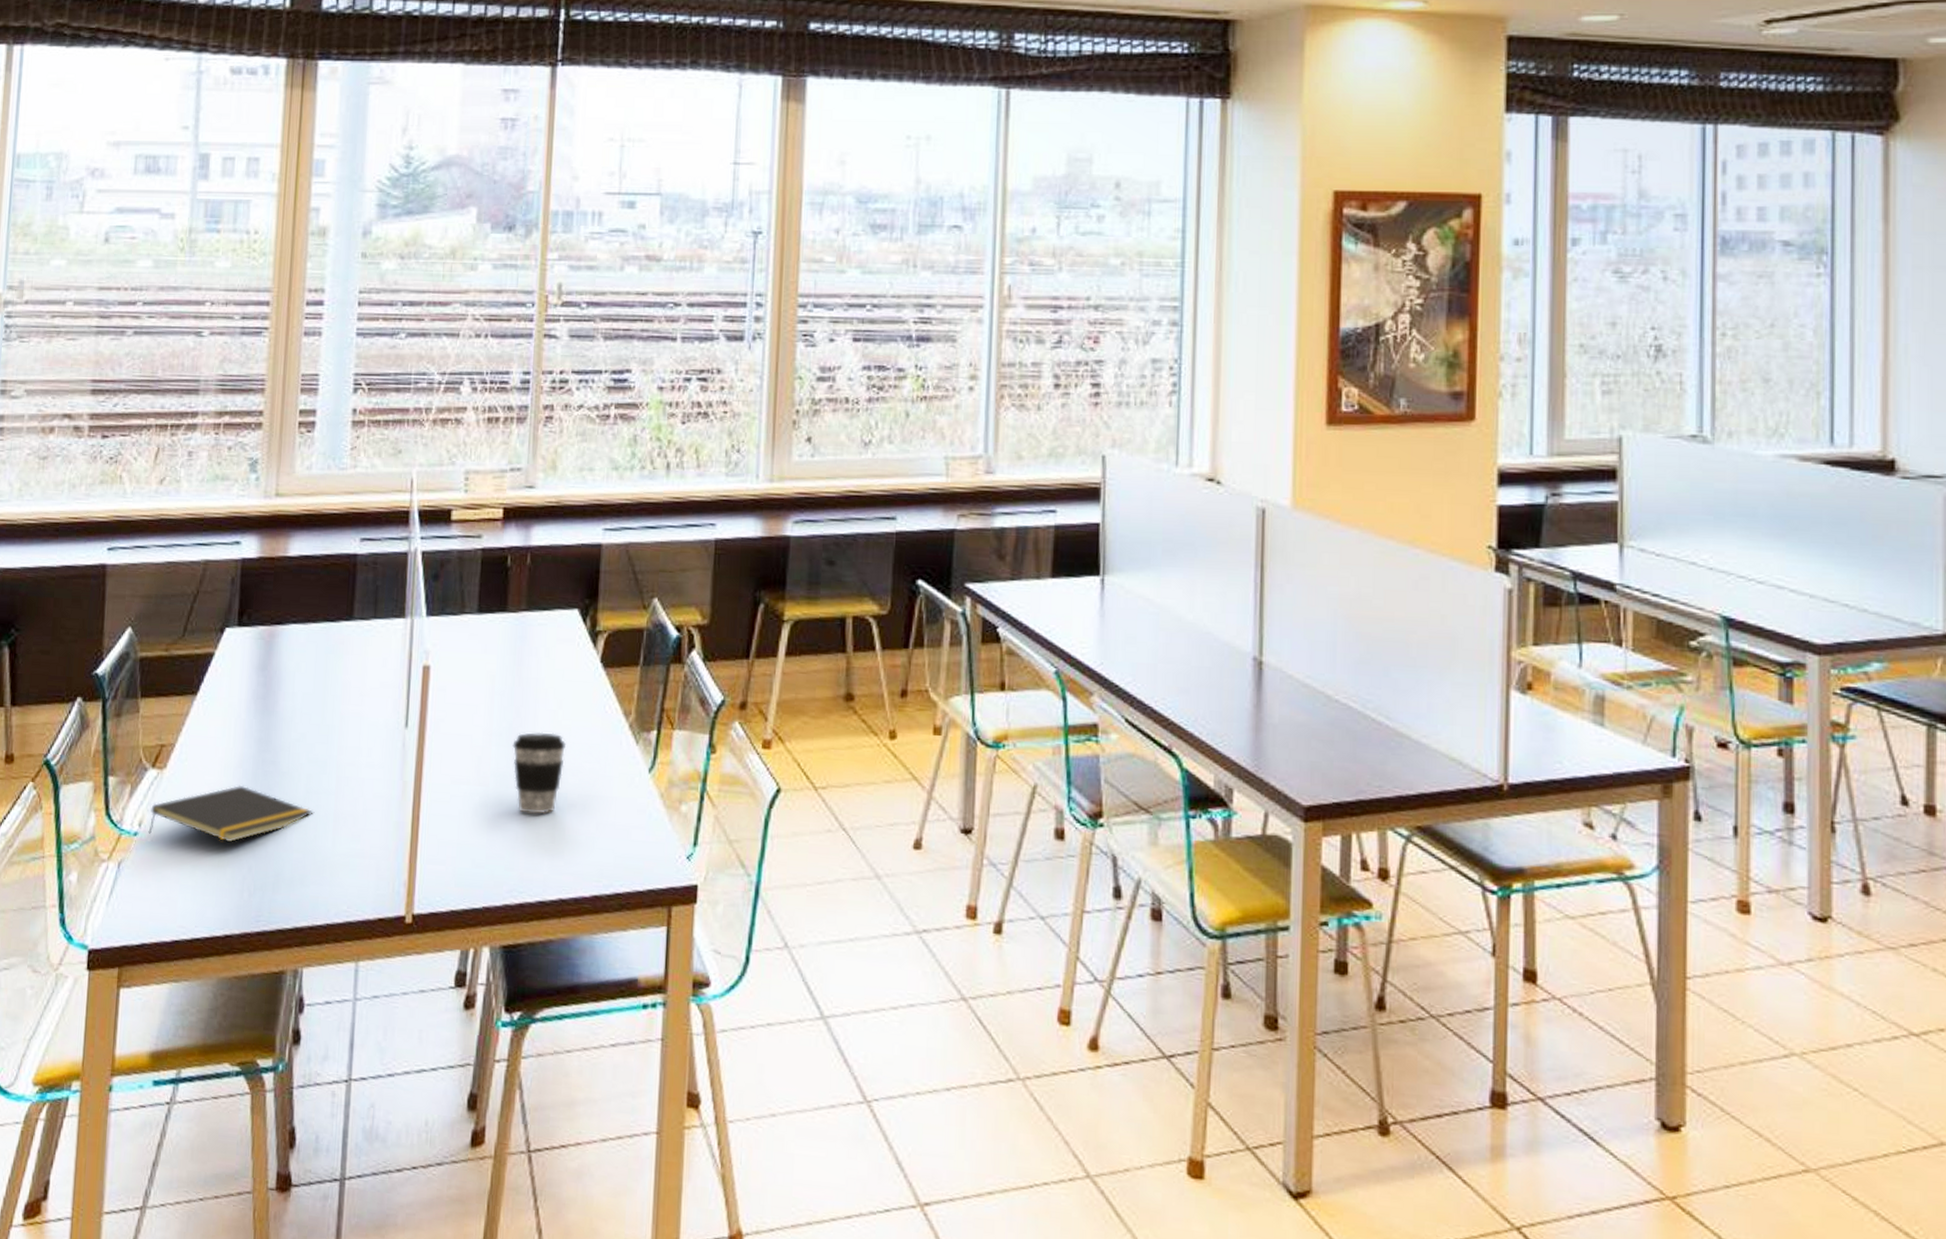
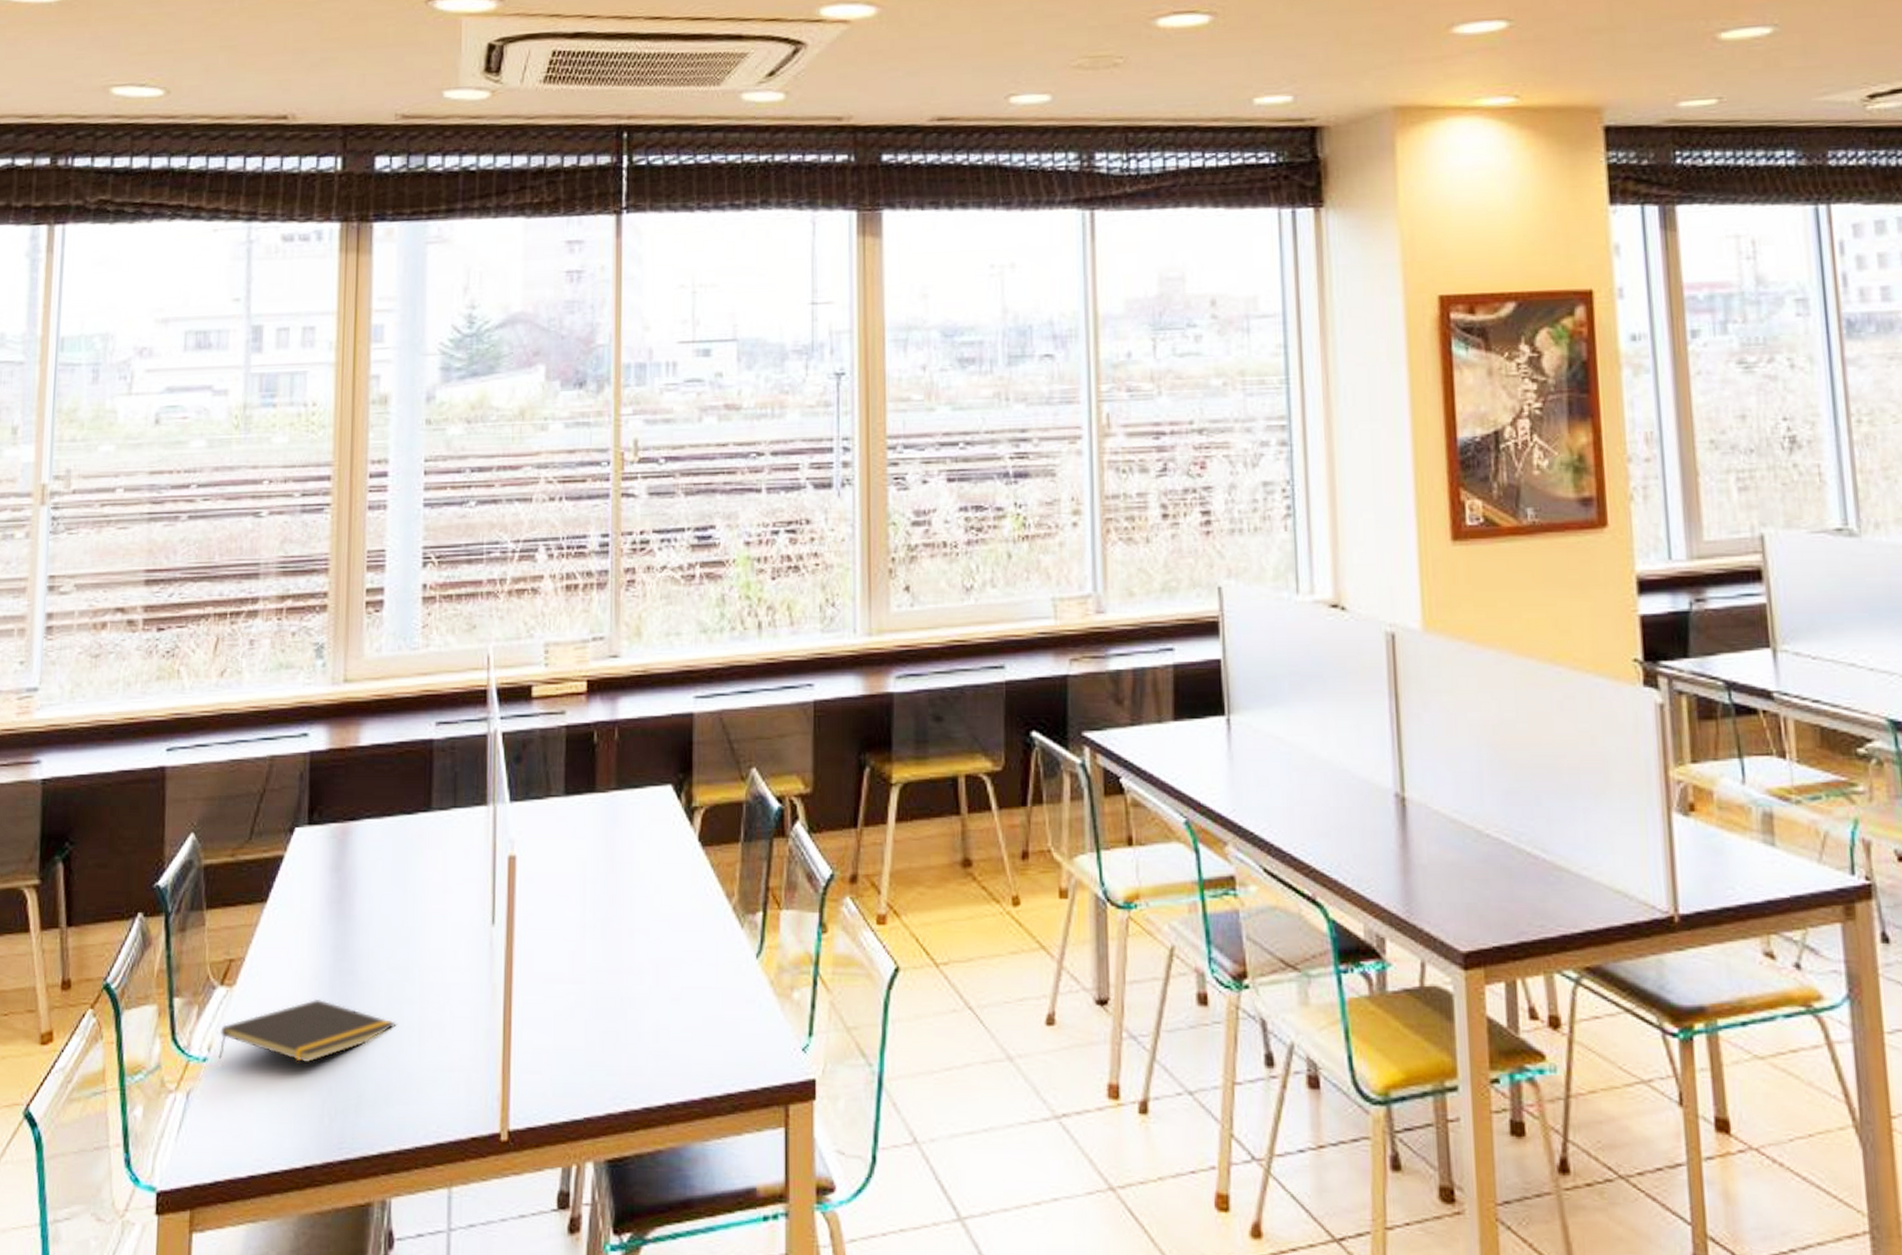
coffee cup: present [512,732,567,815] -> none [608,921,666,1011]

